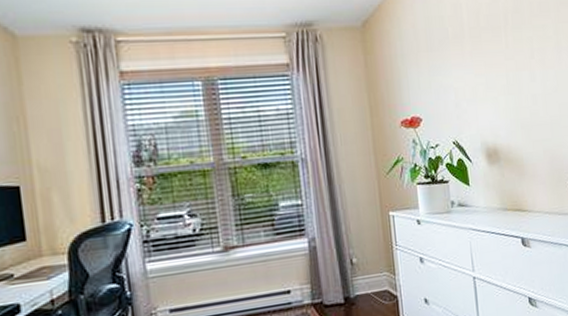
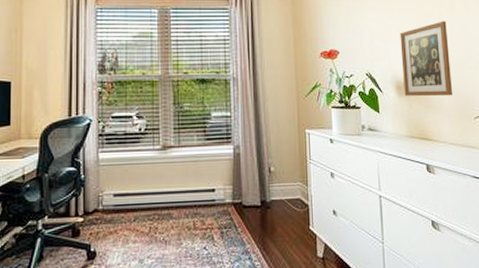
picture frame: none [488,75,547,164] -> present [400,21,453,97]

